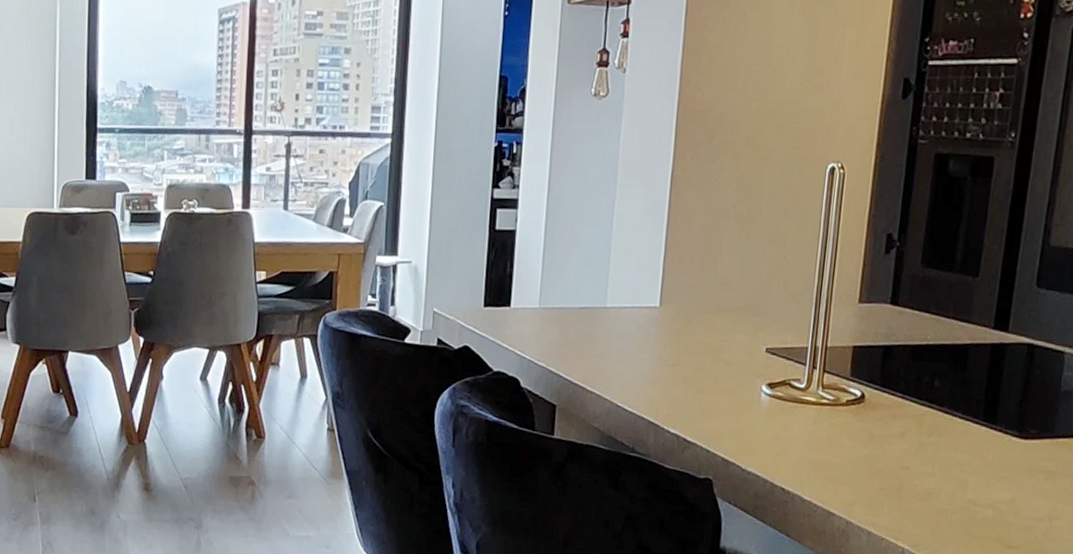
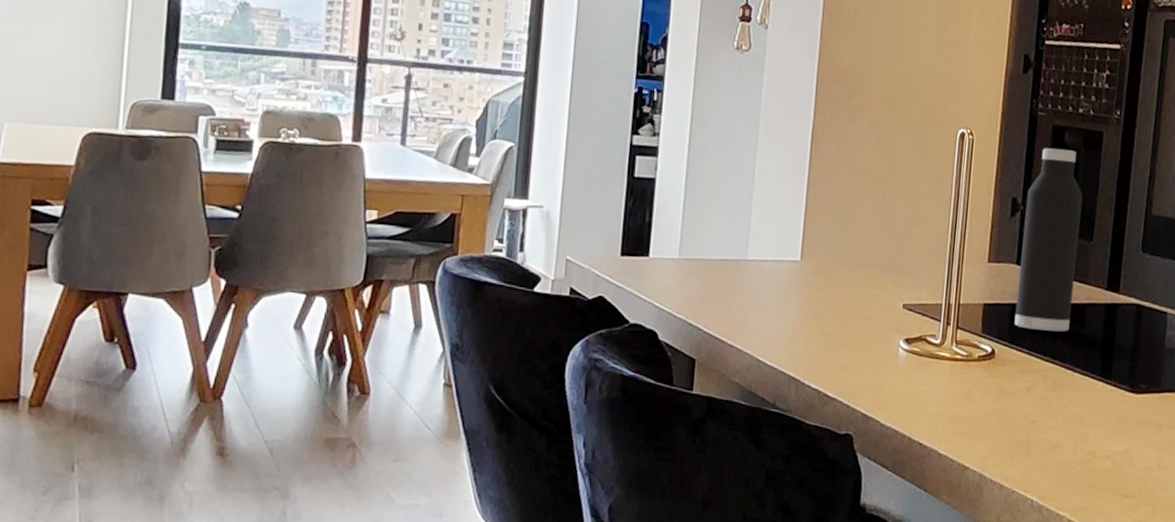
water bottle: none [887,178,969,375] -> present [1014,148,1083,332]

